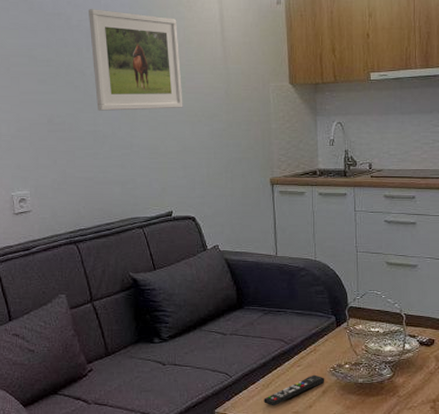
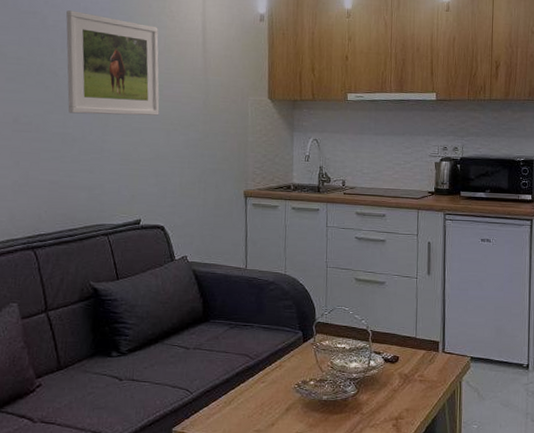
remote control: present [264,374,325,406] -> none [224,391,289,425]

